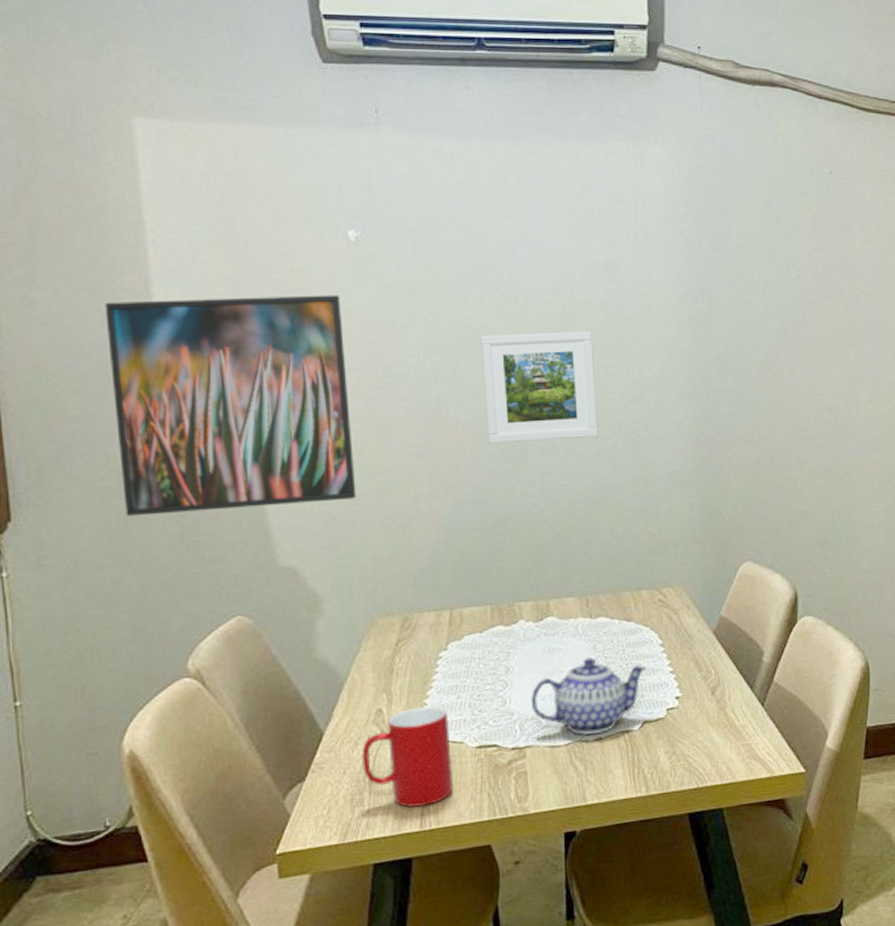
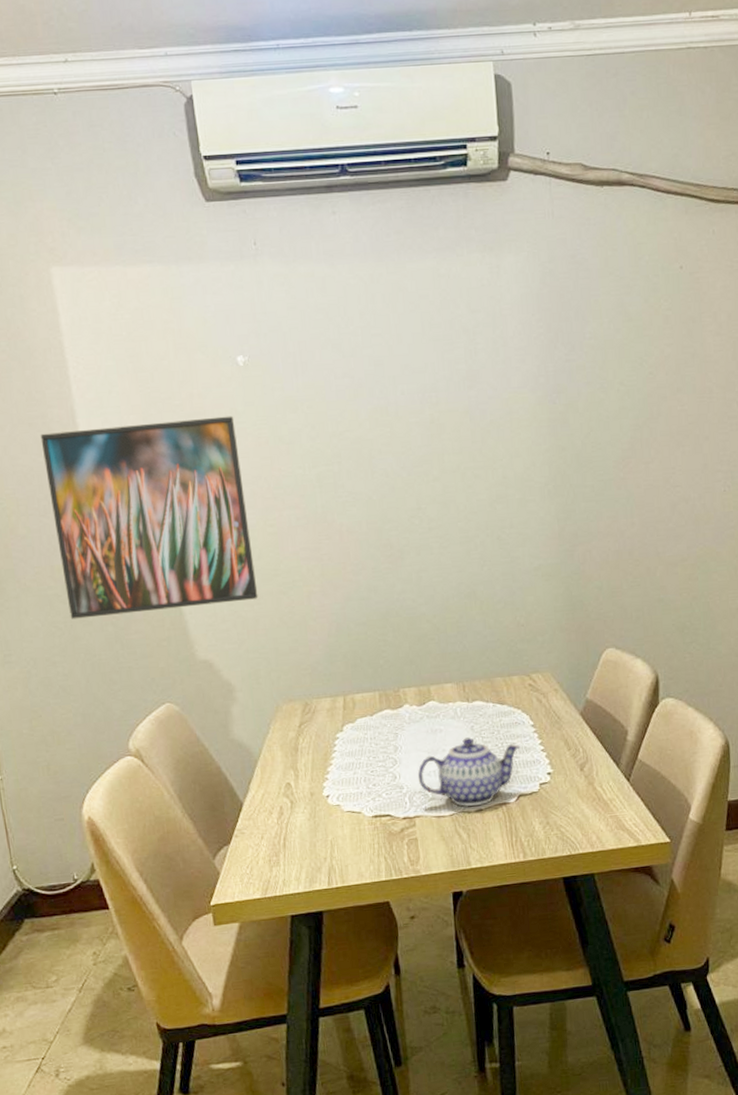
cup: present [362,706,454,808] -> none [275,781,354,868]
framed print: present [481,330,598,444] -> none [358,436,468,546]

